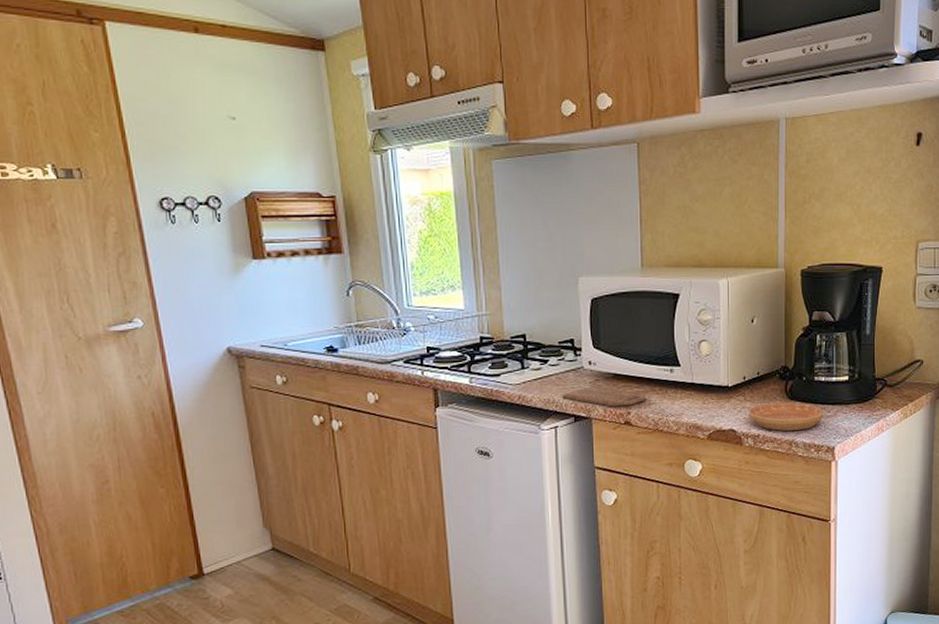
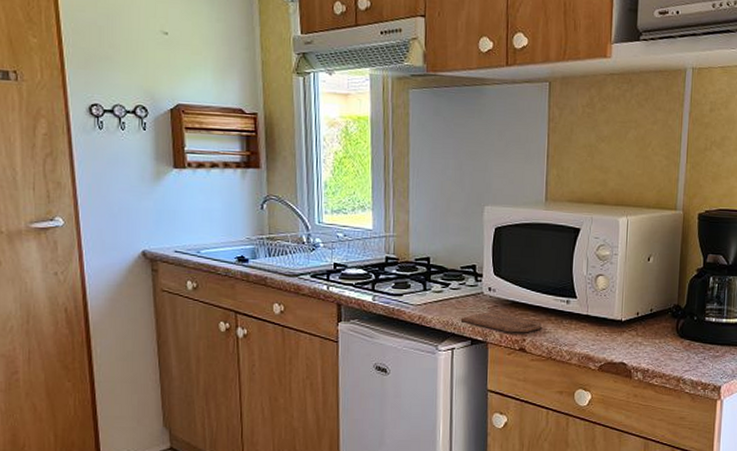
saucer: present [748,402,824,431] -> none [639,339,713,368]

